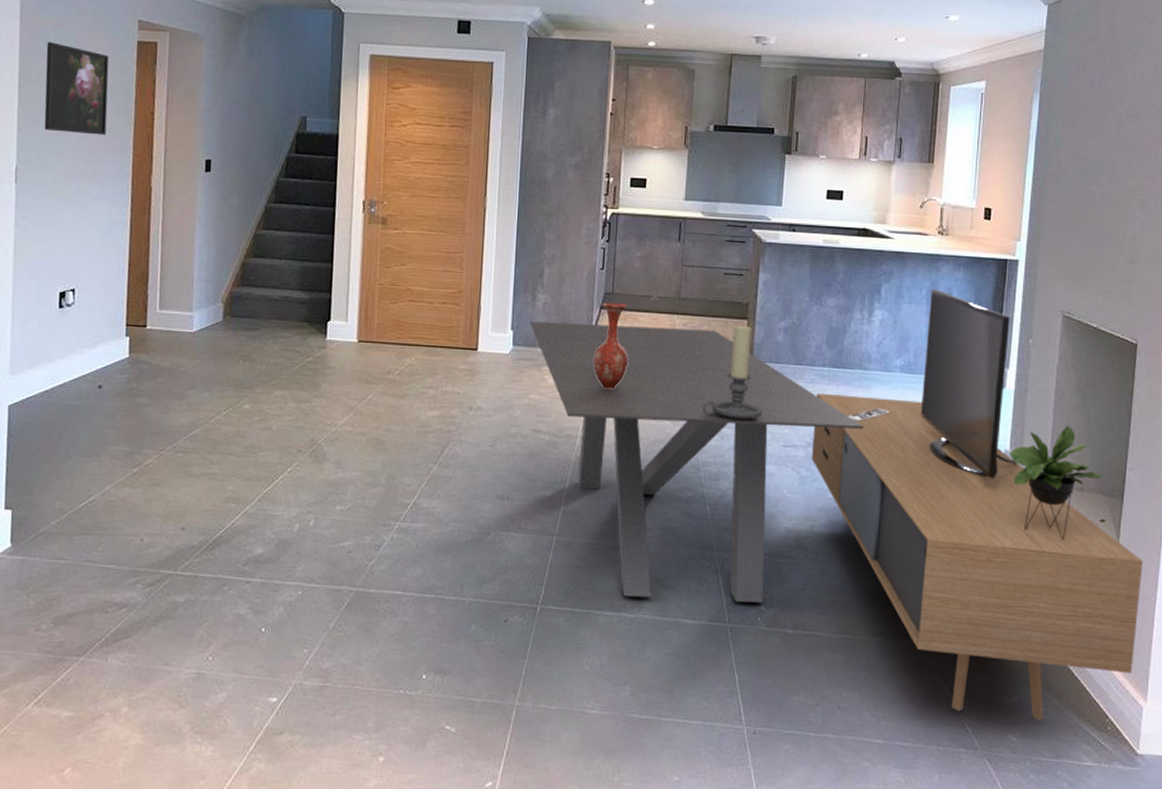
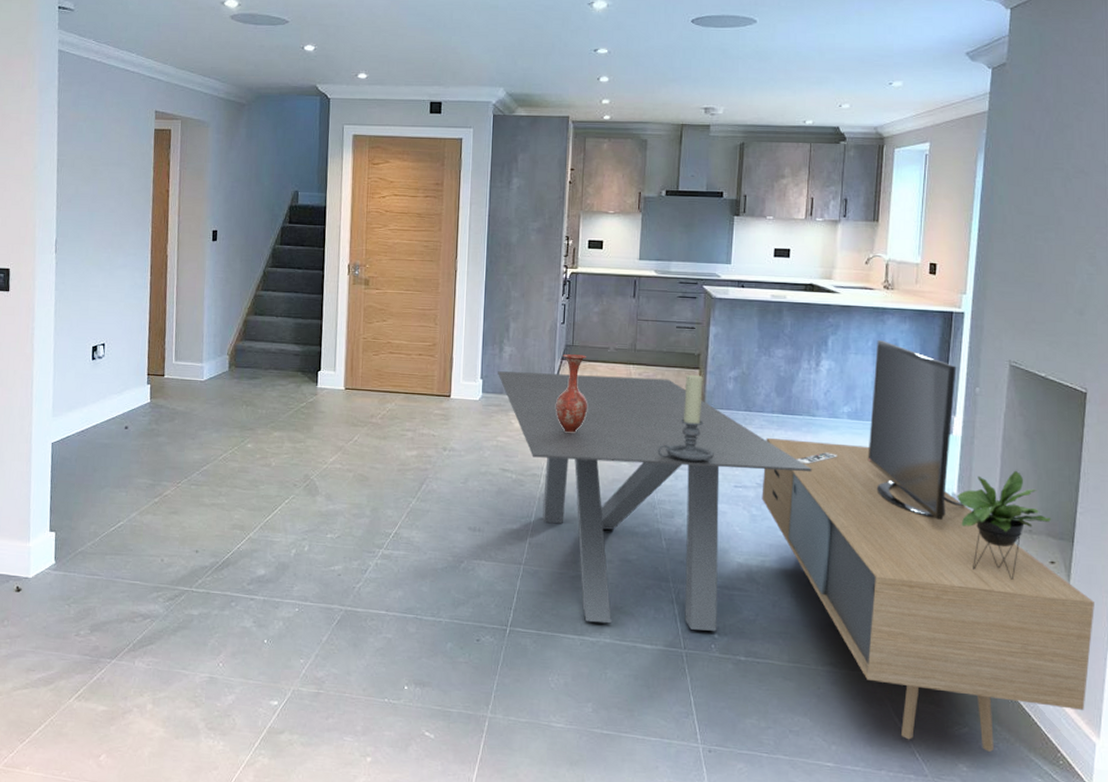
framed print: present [44,42,109,136] -> none [78,132,131,211]

